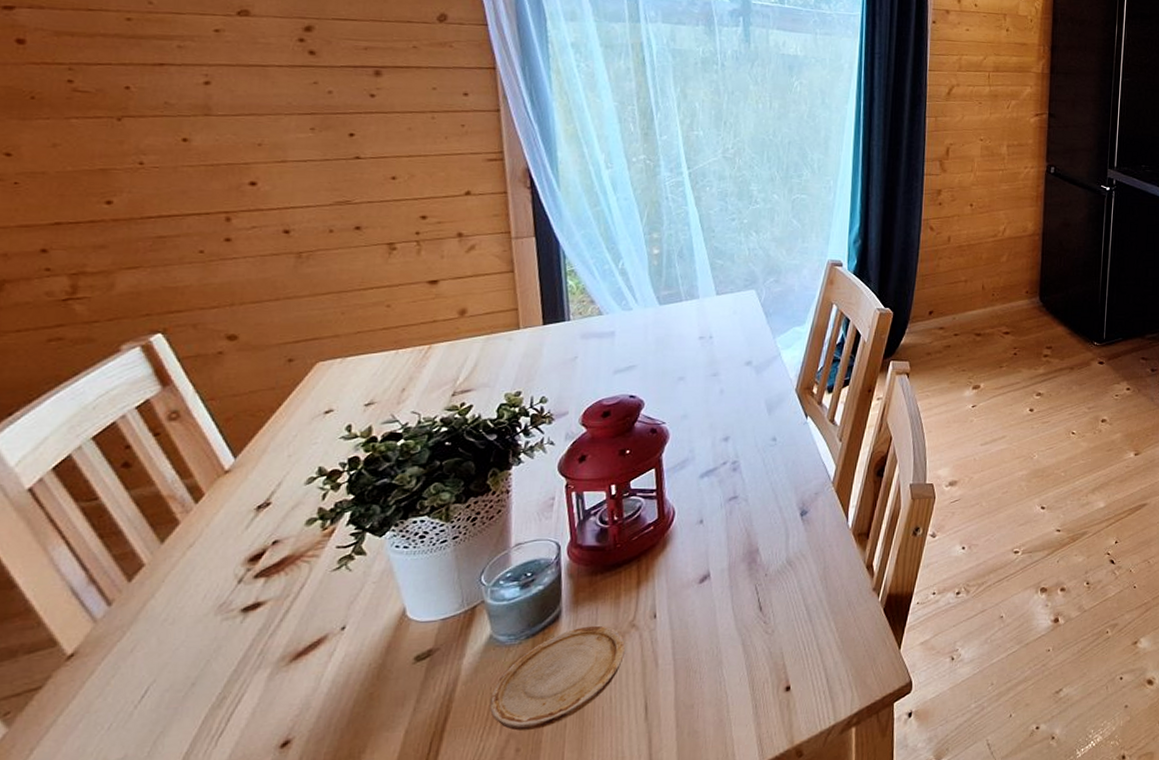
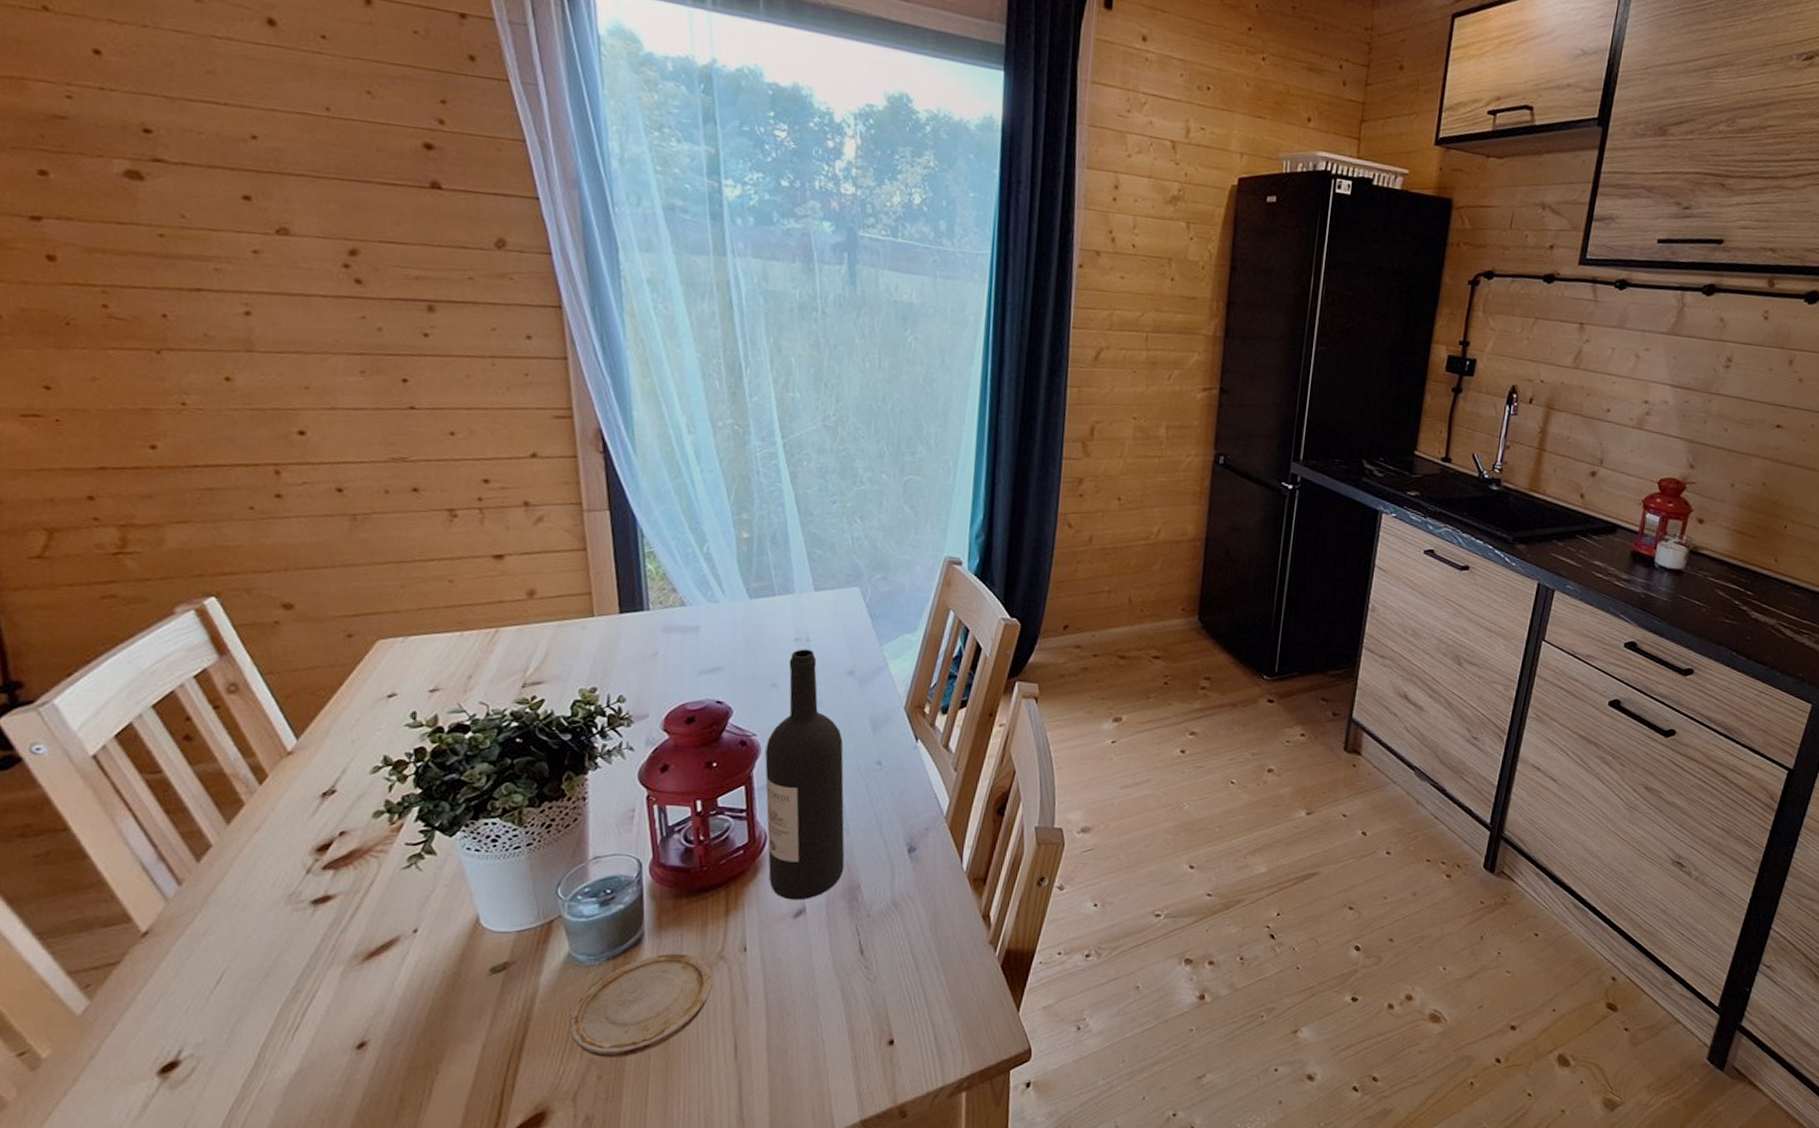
wine bottle: none [673,345,745,568] -> present [765,649,845,900]

